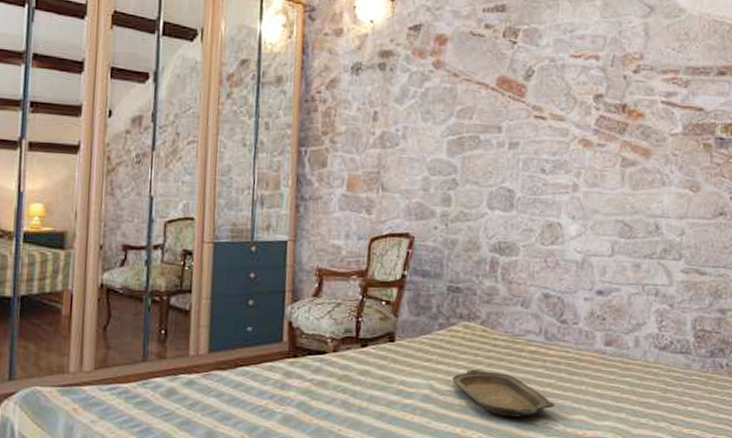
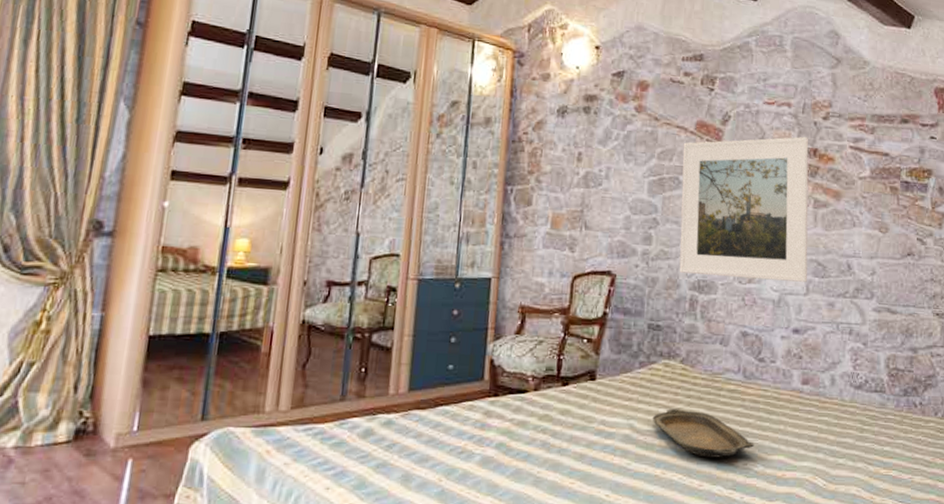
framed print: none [479,91,618,243] -> present [679,136,809,282]

